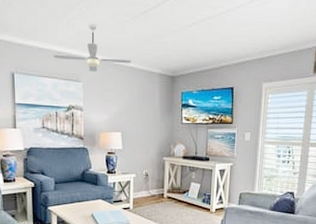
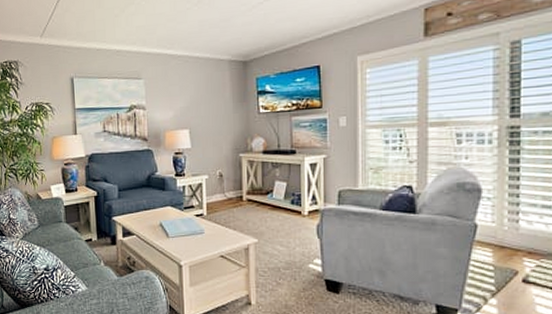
ceiling fan: present [53,22,131,72] -> none [112,15,196,67]

